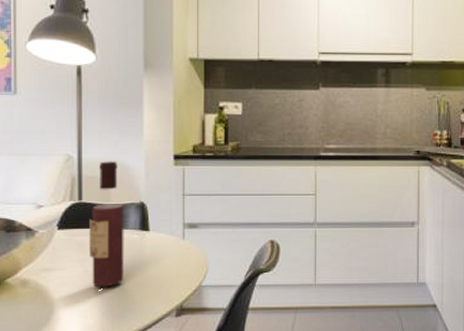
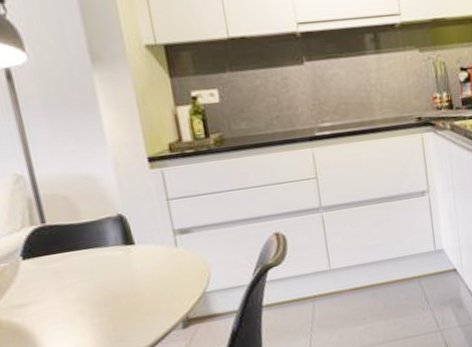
wine bottle: present [89,161,124,287] -> none [58,174,115,315]

